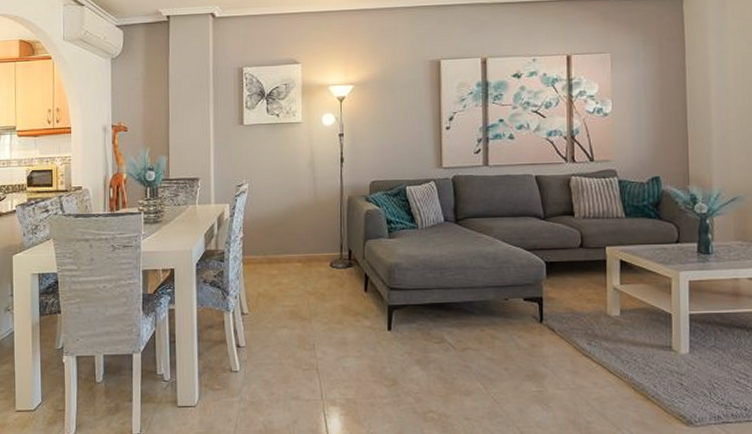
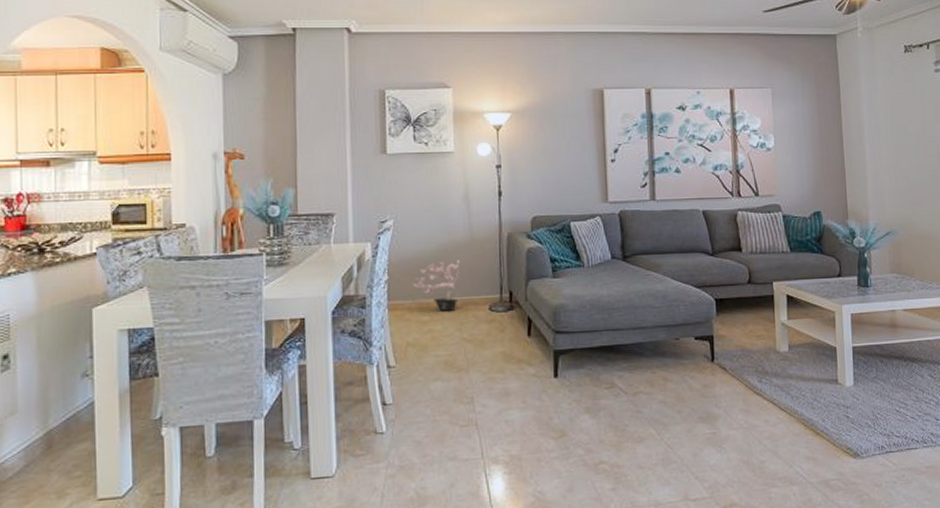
potted plant: none [263,220,306,266] -> present [412,260,461,311]

